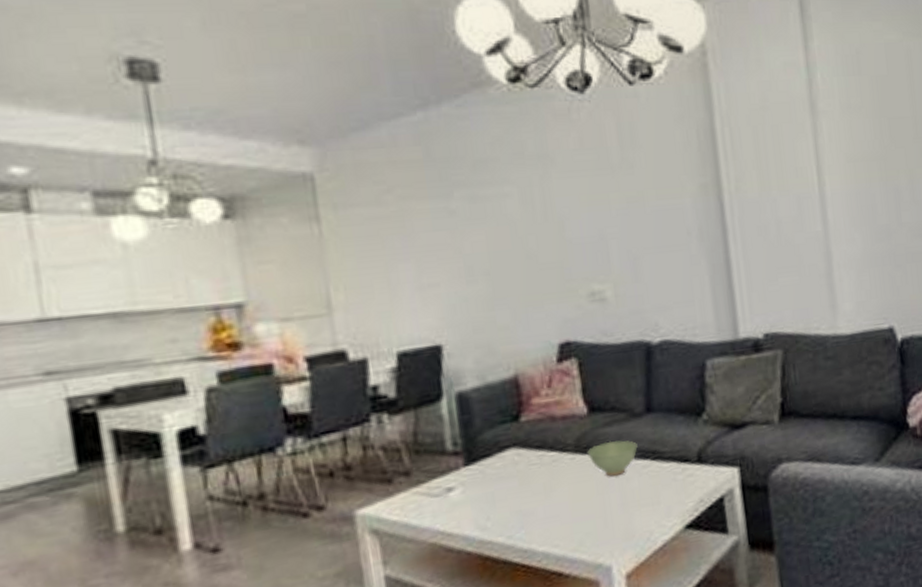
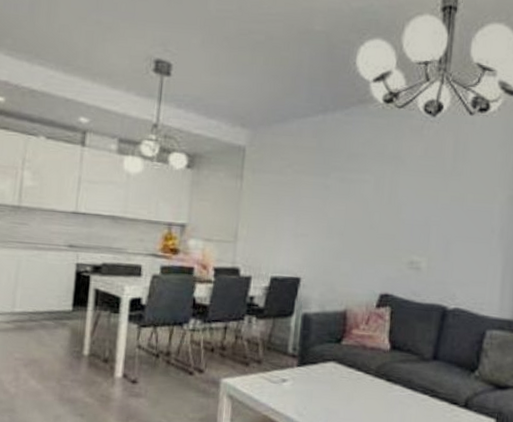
bowl: present [587,440,638,477] -> none [383,374,421,401]

